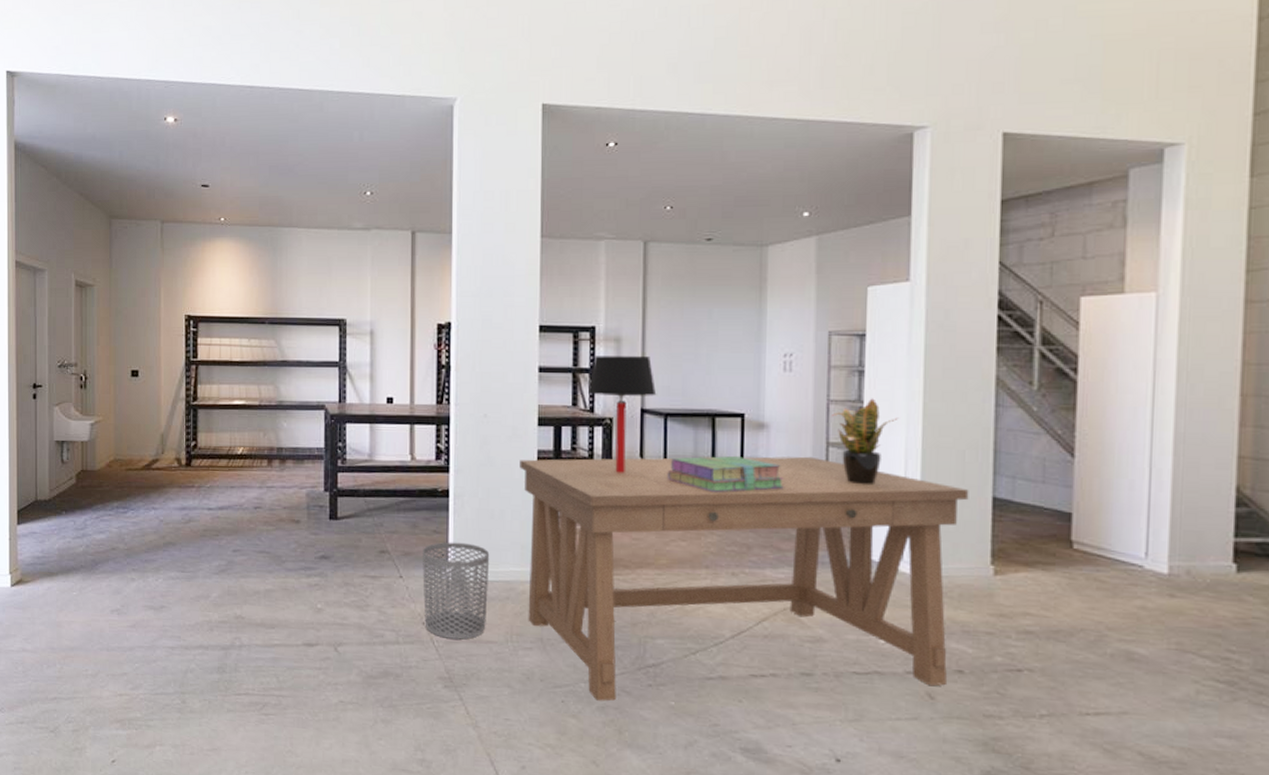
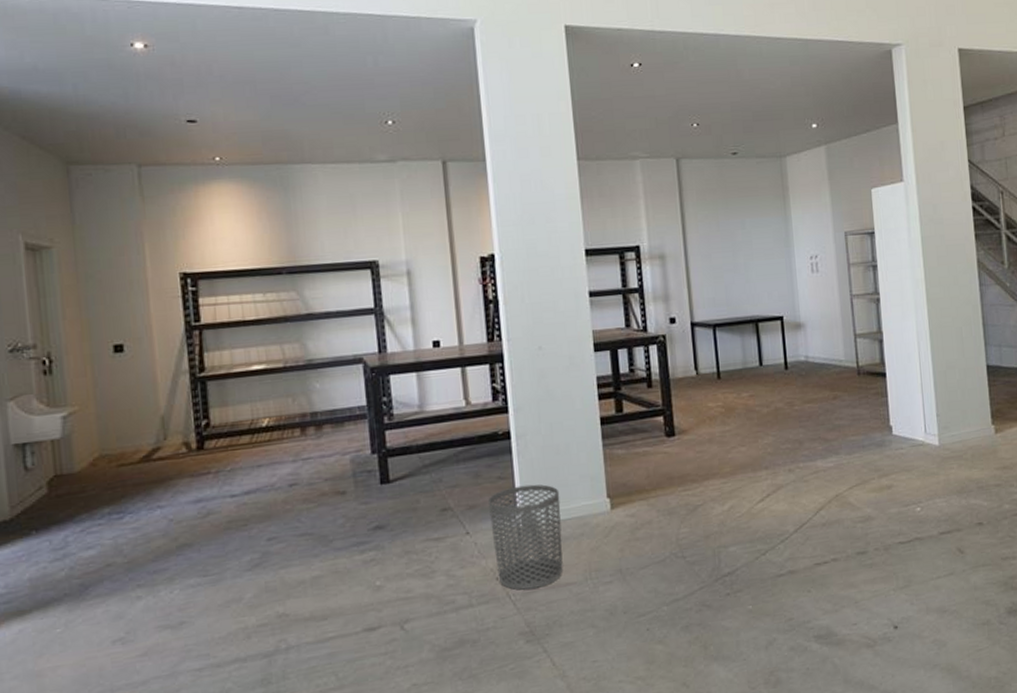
desk: present [520,456,969,701] -> none [580,349,971,621]
table lamp: present [587,356,657,473] -> none [639,270,704,389]
stack of books: present [667,456,784,492] -> none [721,357,824,395]
potted plant: present [832,398,898,486] -> none [856,289,908,370]

